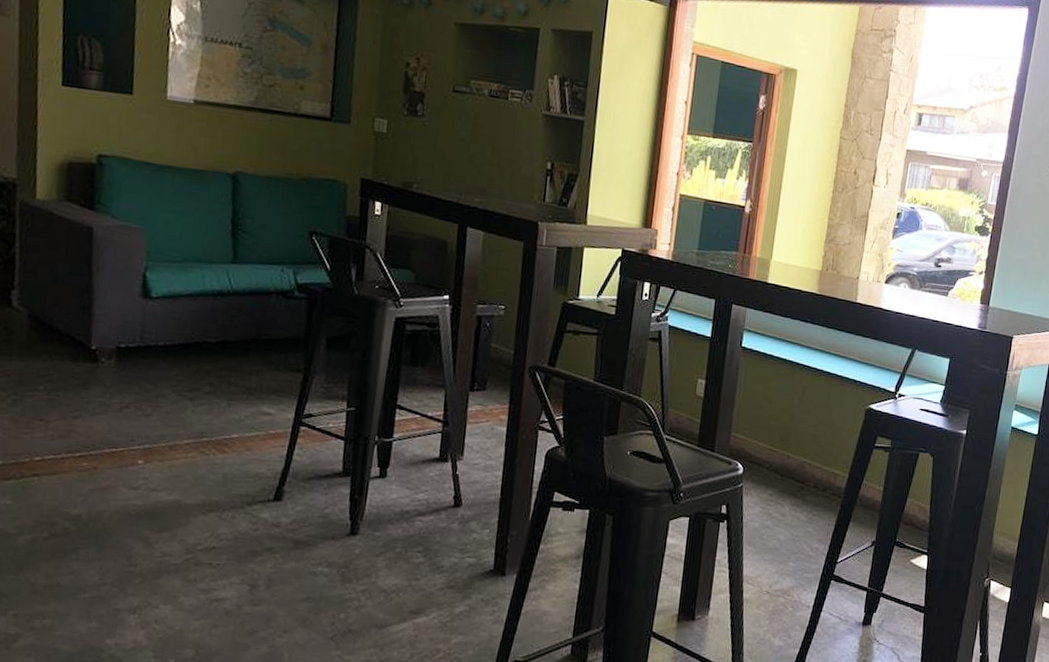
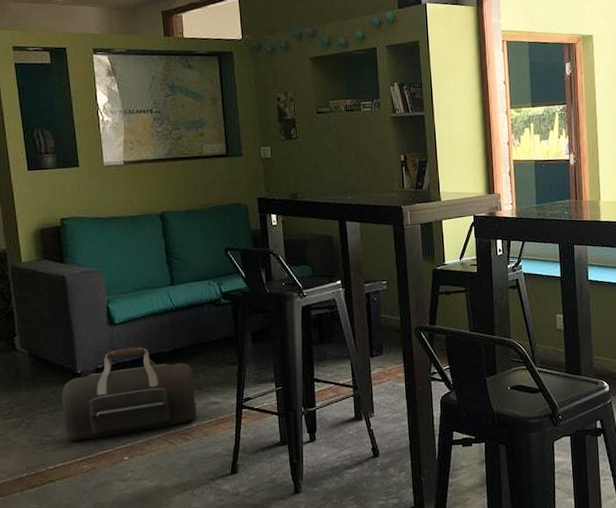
duffel bag: none [63,328,246,433] -> present [61,347,197,441]

